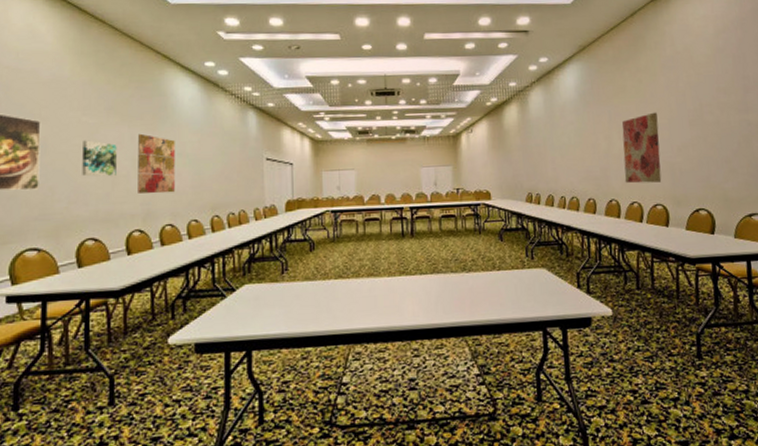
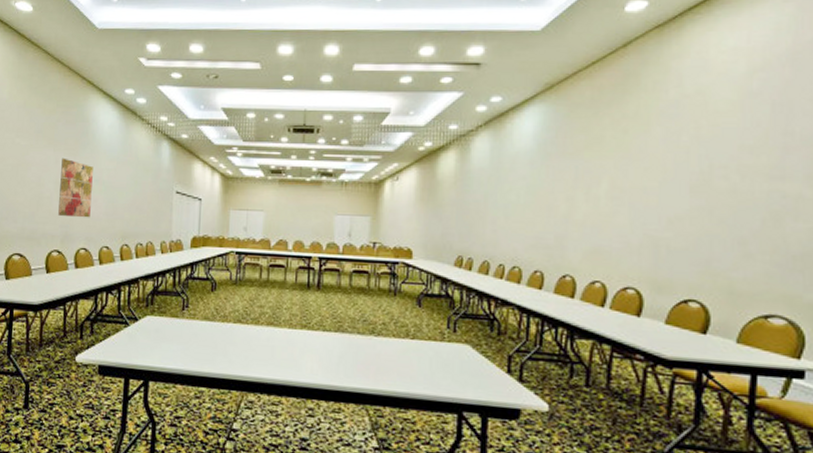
wall art: present [82,140,117,177] -> none [13,161,43,198]
wall art: present [622,112,662,184] -> none [586,172,644,261]

